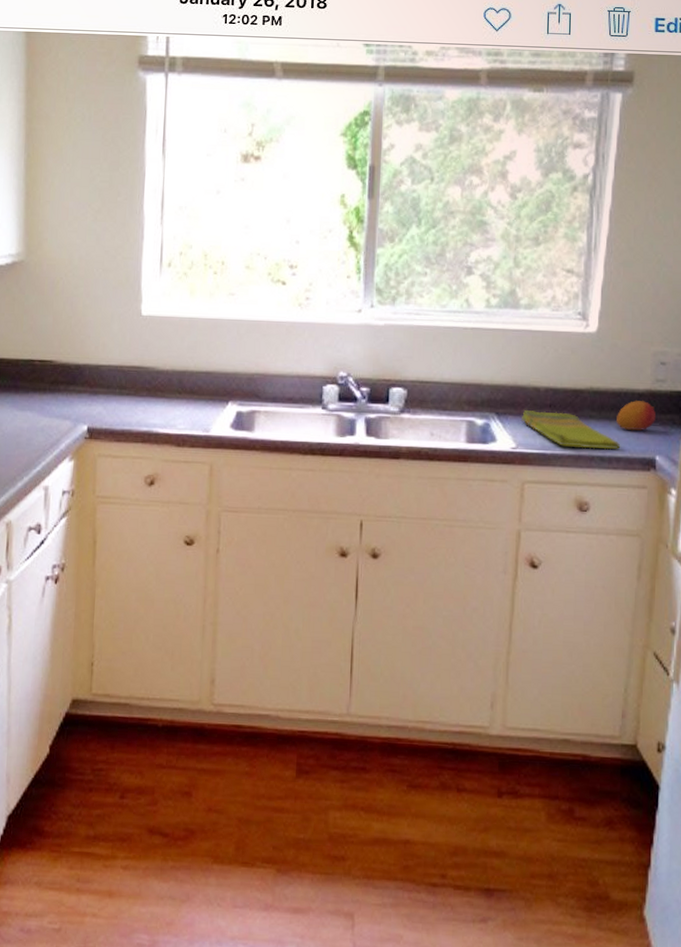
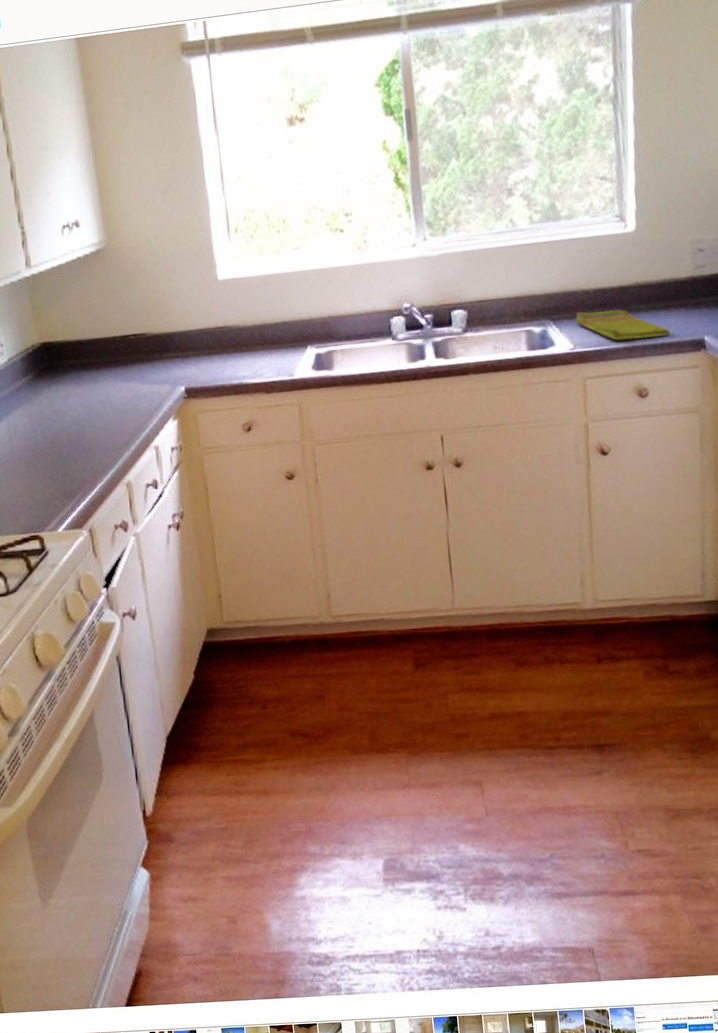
fruit: present [616,401,656,431] -> none [663,287,700,317]

